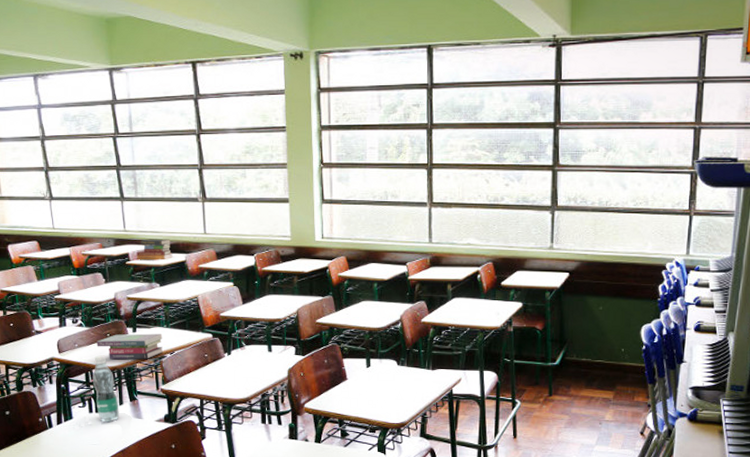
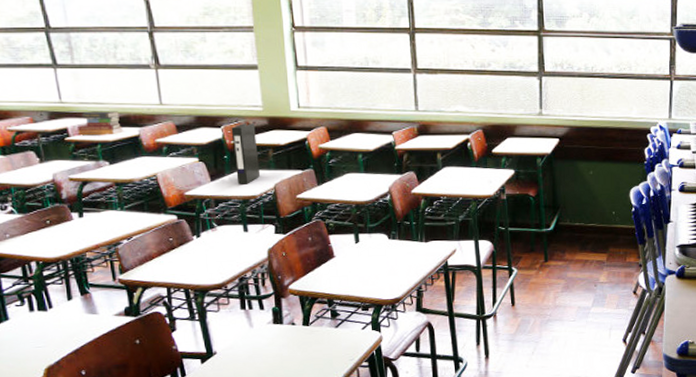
bottle: present [92,355,119,423] -> none [30,245,68,321]
books: present [97,333,164,360] -> none [34,218,119,250]
binder: none [262,252,286,308] -> present [231,123,261,185]

